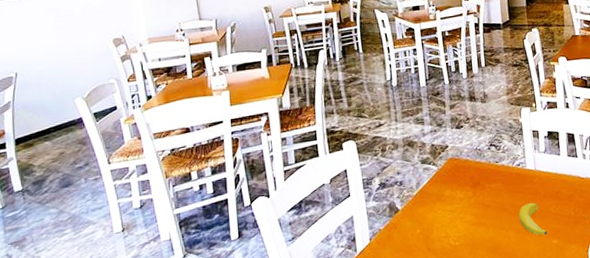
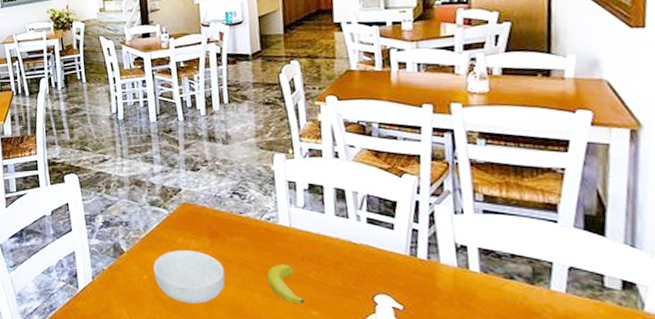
cereal bowl: none [425,200,486,250] -> present [153,250,225,304]

